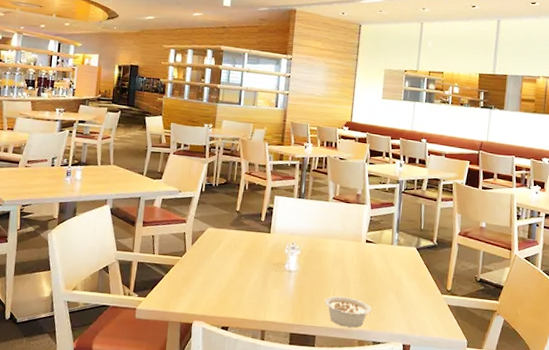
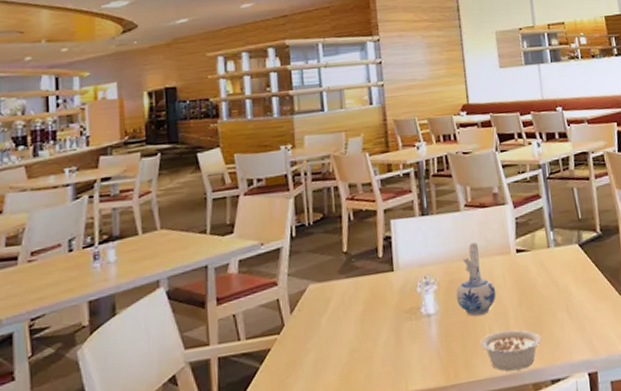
ceramic pitcher: none [313,227,344,281] -> present [456,242,496,316]

